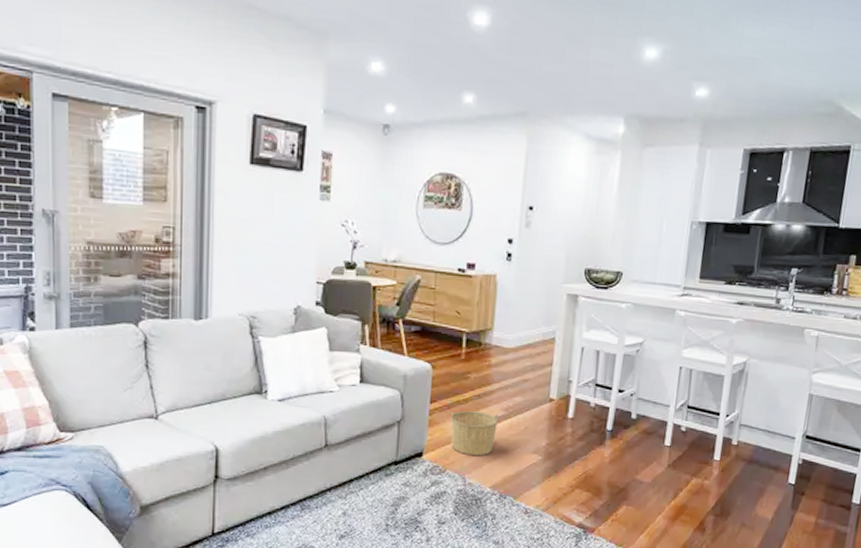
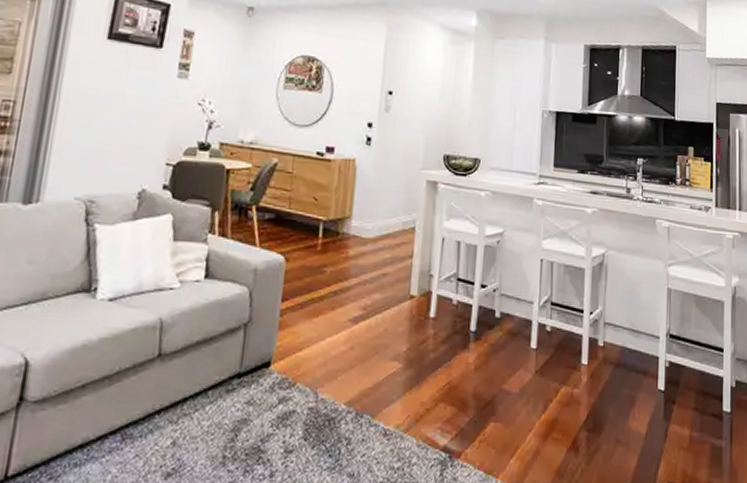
basket: present [450,410,499,456] -> none [303,310,357,365]

